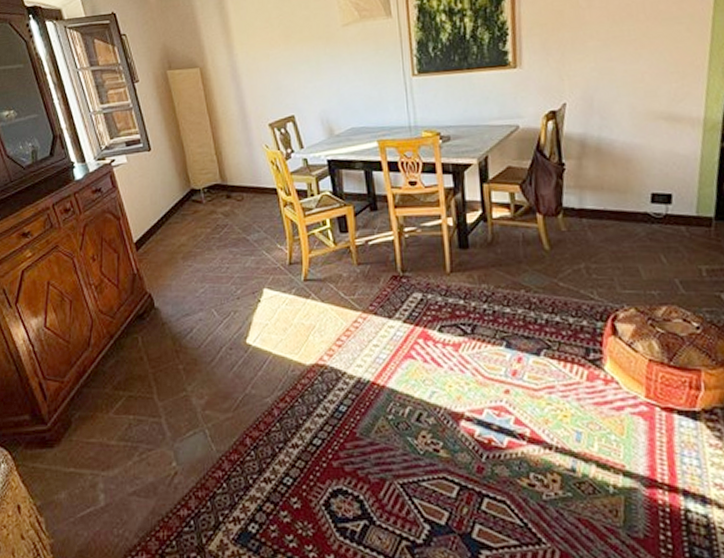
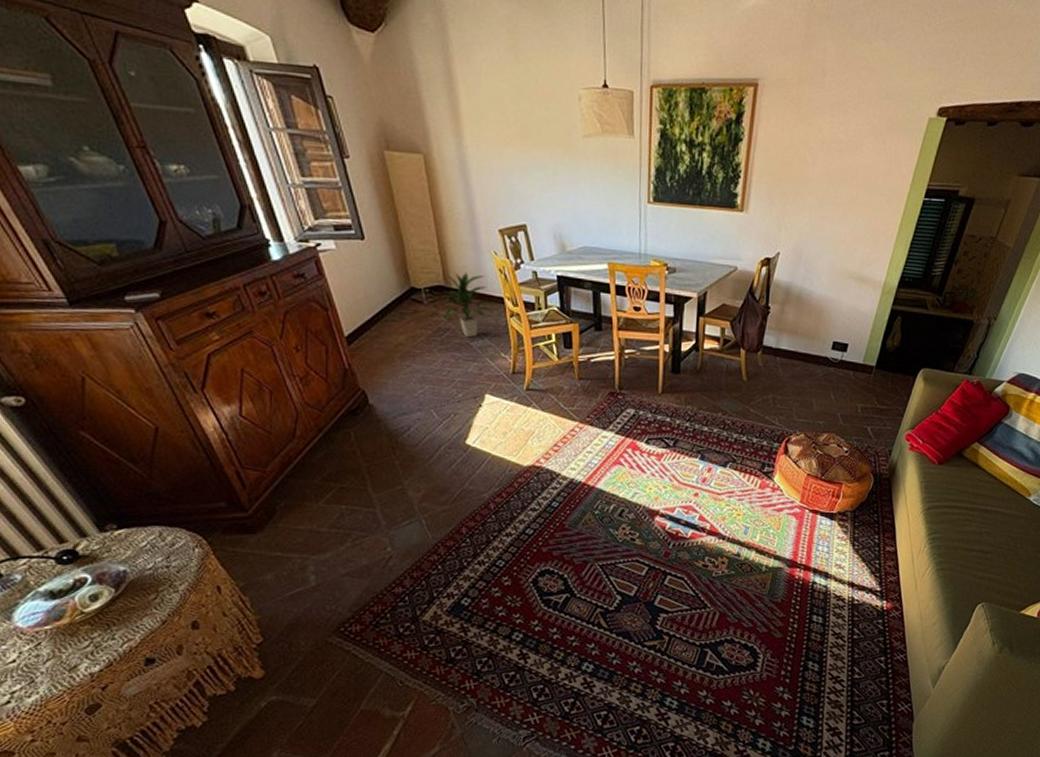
indoor plant: none [220,168,268,232] -> present [443,271,494,338]

